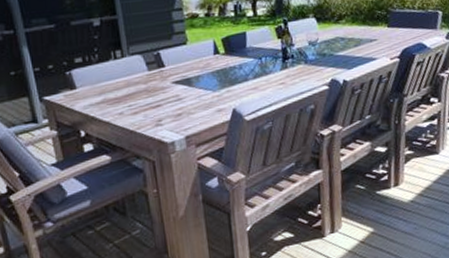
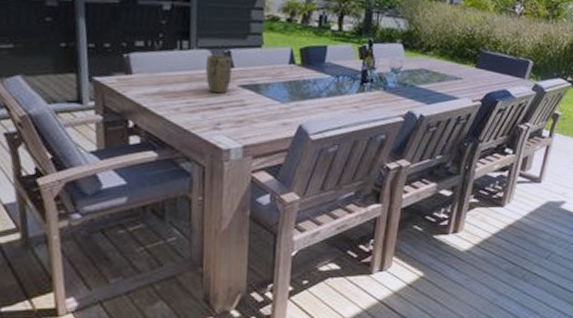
plant pot: none [139,57,164,94] -> present [206,54,233,94]

